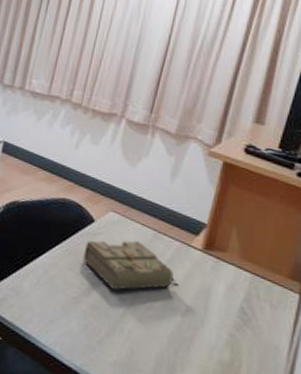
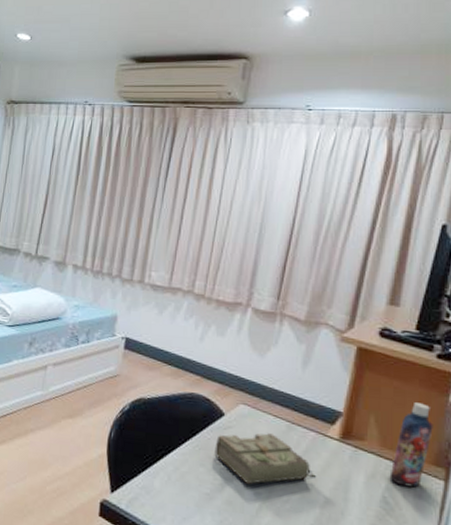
bottle: none [248,218,291,300] -> present [389,402,433,488]

